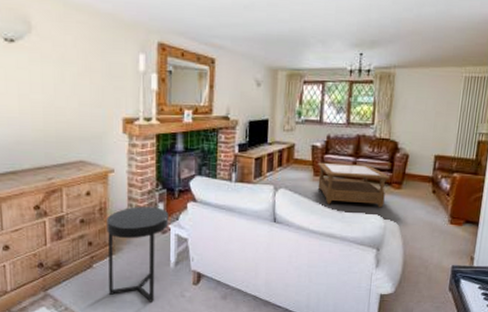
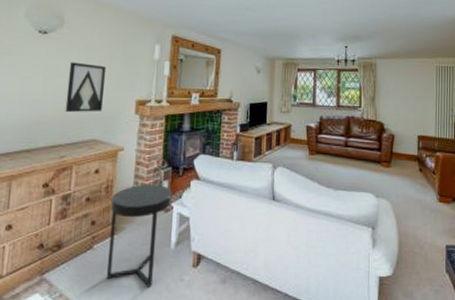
wall art: none [44,75,87,132] -> present [65,62,107,113]
coffee table: present [318,162,391,208] -> none [313,141,380,186]

